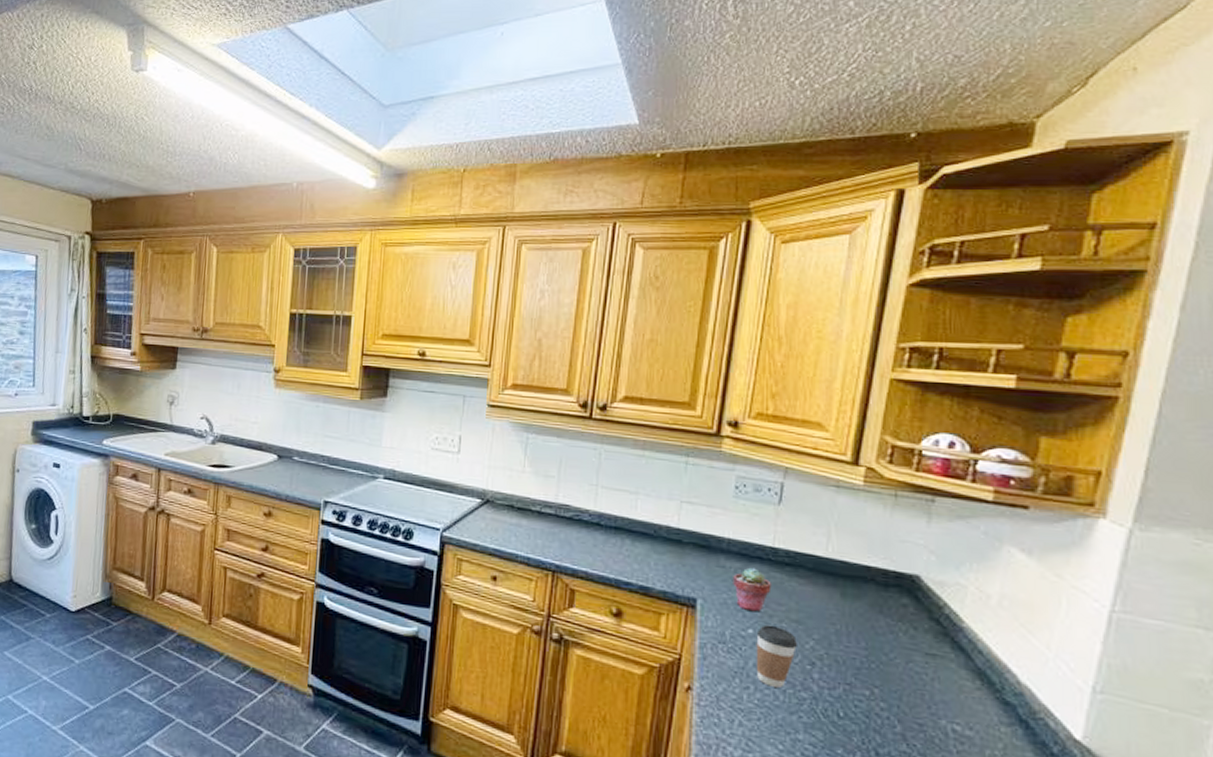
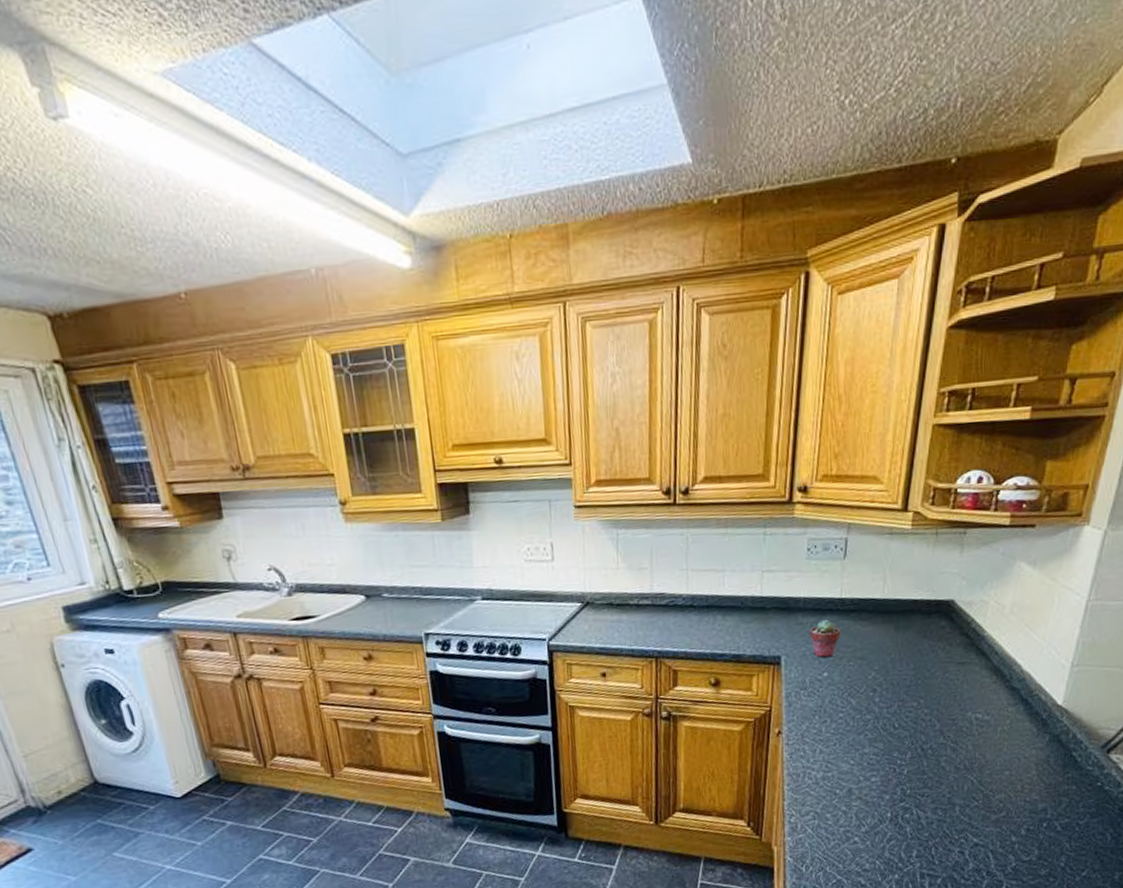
coffee cup: present [756,624,797,688] -> none [830,665,862,717]

